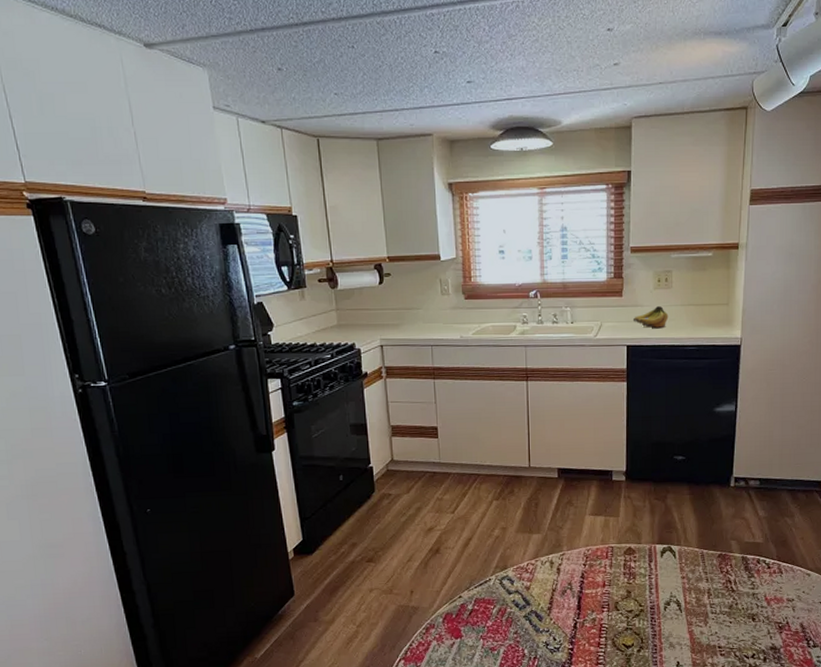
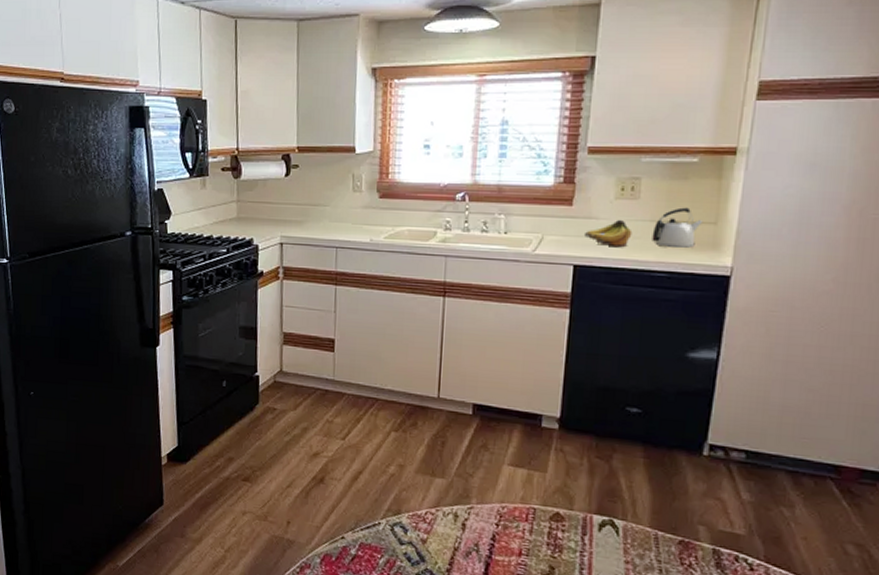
kettle: none [683,293,719,327] -> present [652,207,704,249]

